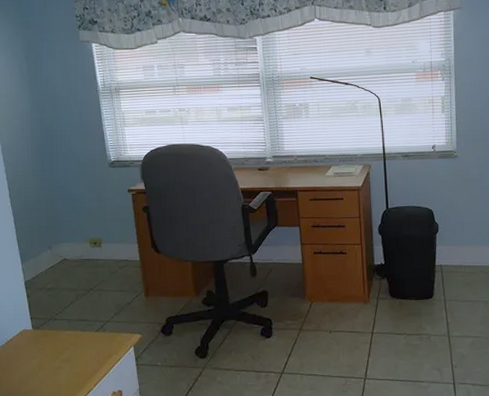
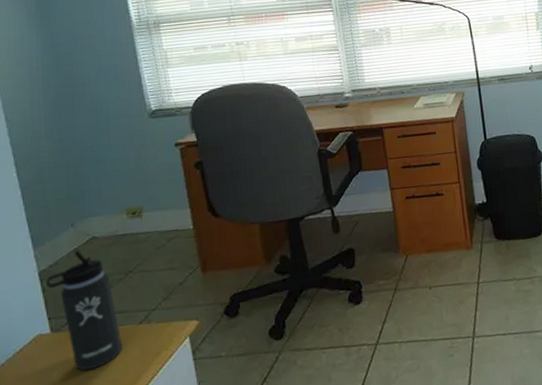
thermos bottle: none [30,268,84,362] -> present [47,250,123,371]

